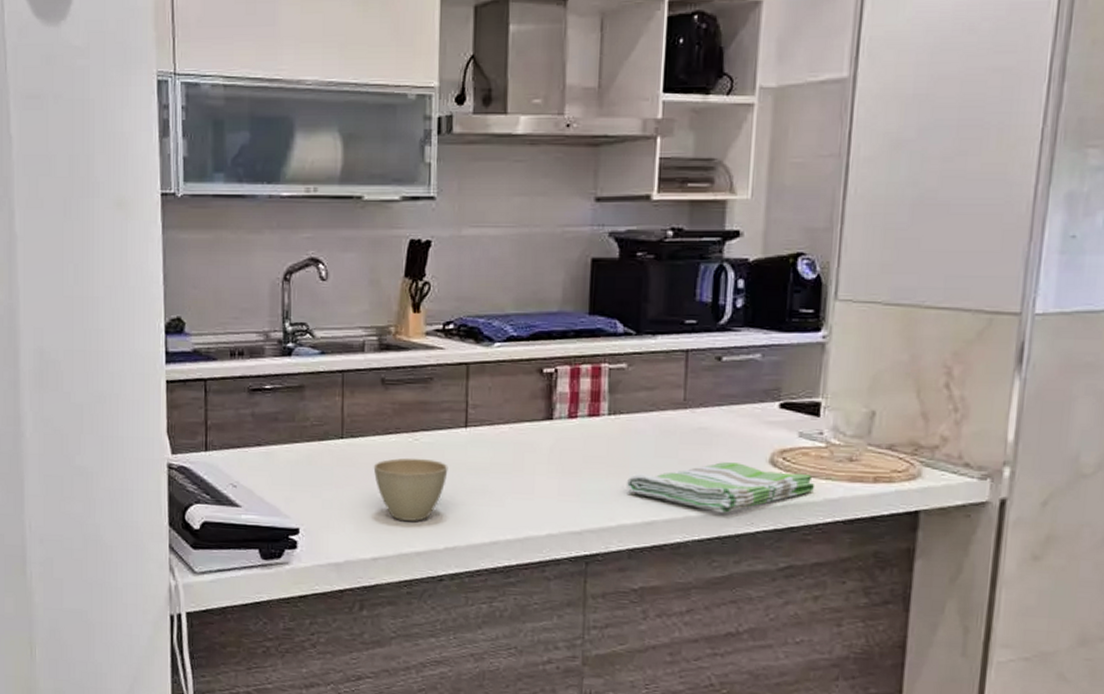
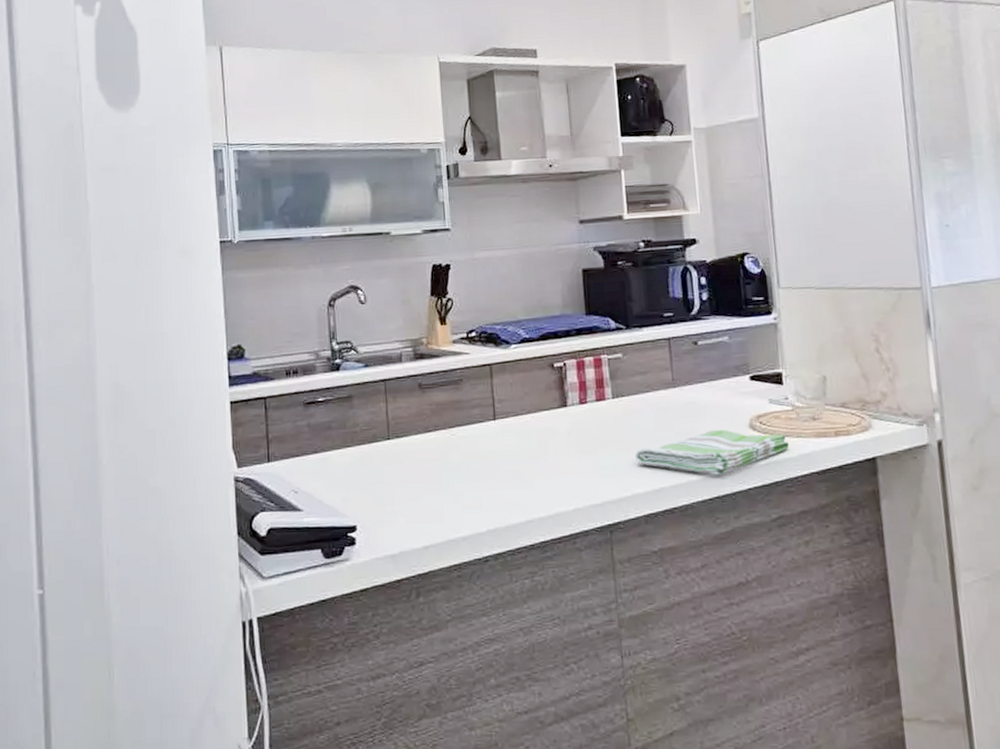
cup: present [373,457,448,522] -> none [418,451,483,510]

